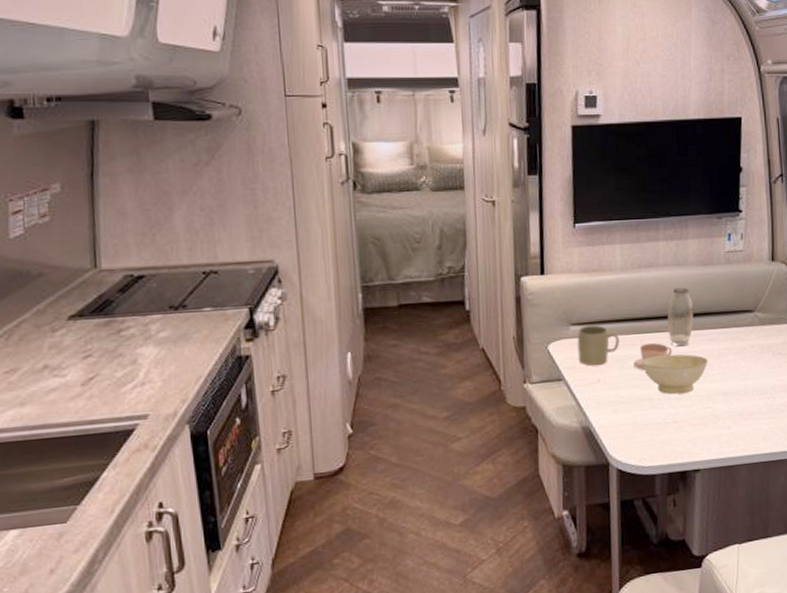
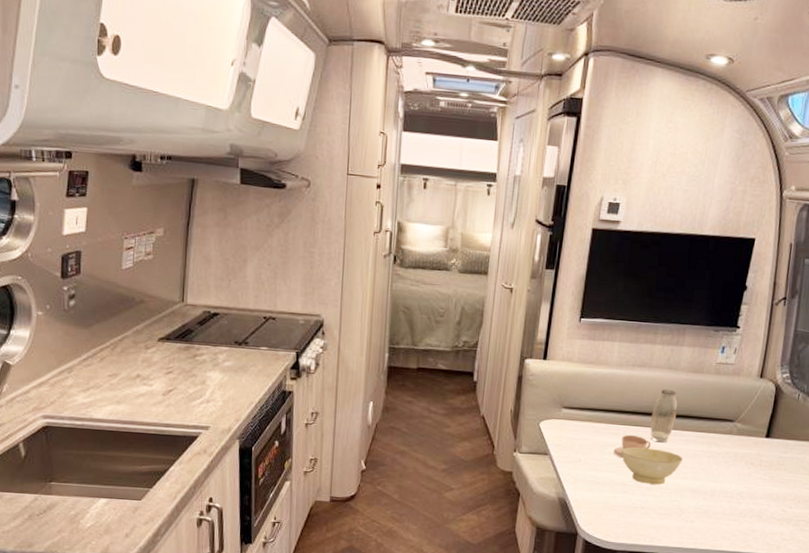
mug: present [577,324,619,366] -> none [565,410,604,447]

